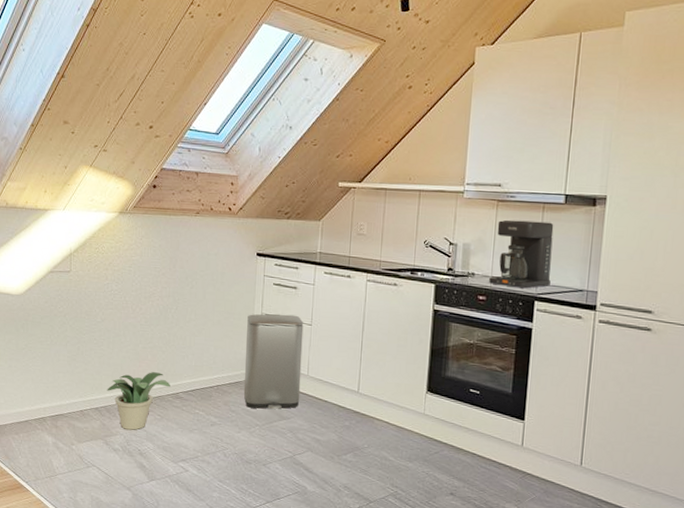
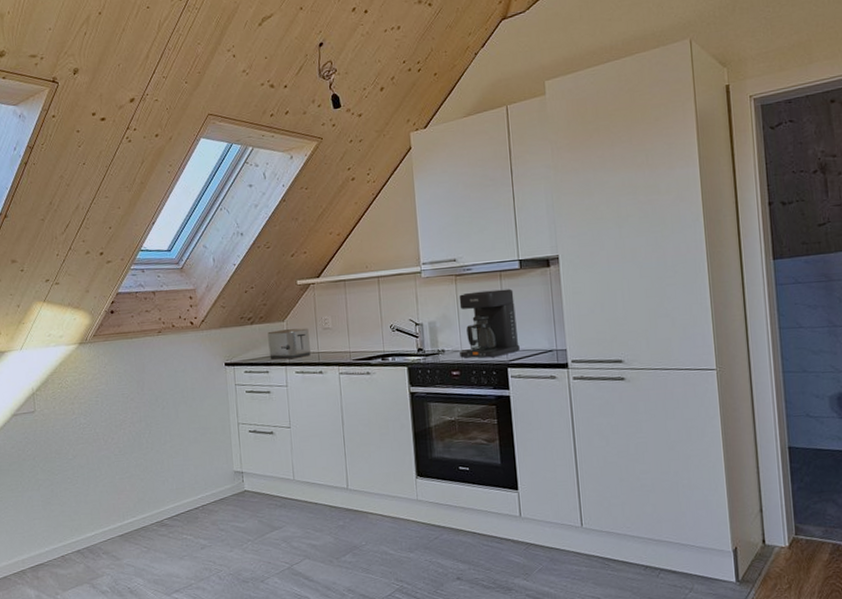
potted plant: present [107,372,170,430] -> none [87,502,154,568]
pedal bin: present [243,313,304,409] -> none [224,420,290,523]
toaster: none [301,228,343,260] -> present [267,328,312,360]

